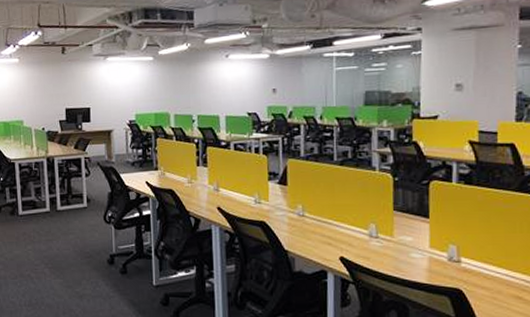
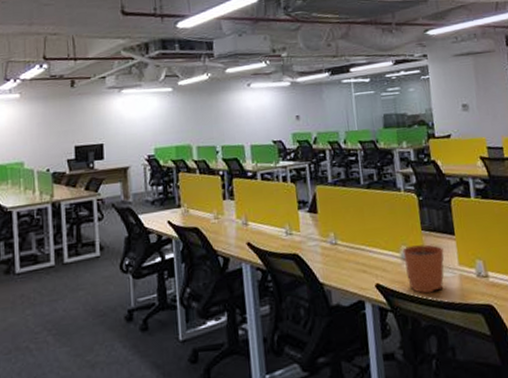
plant pot: none [371,212,415,271] -> present [402,232,444,294]

